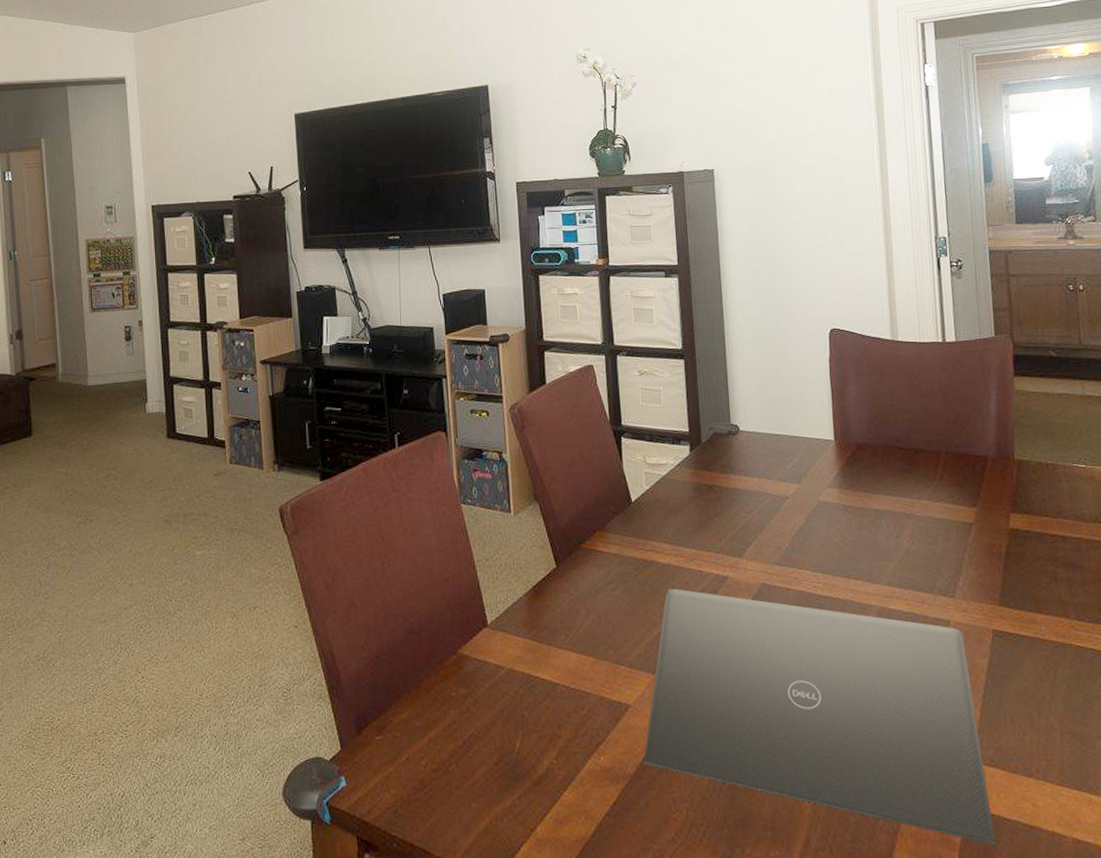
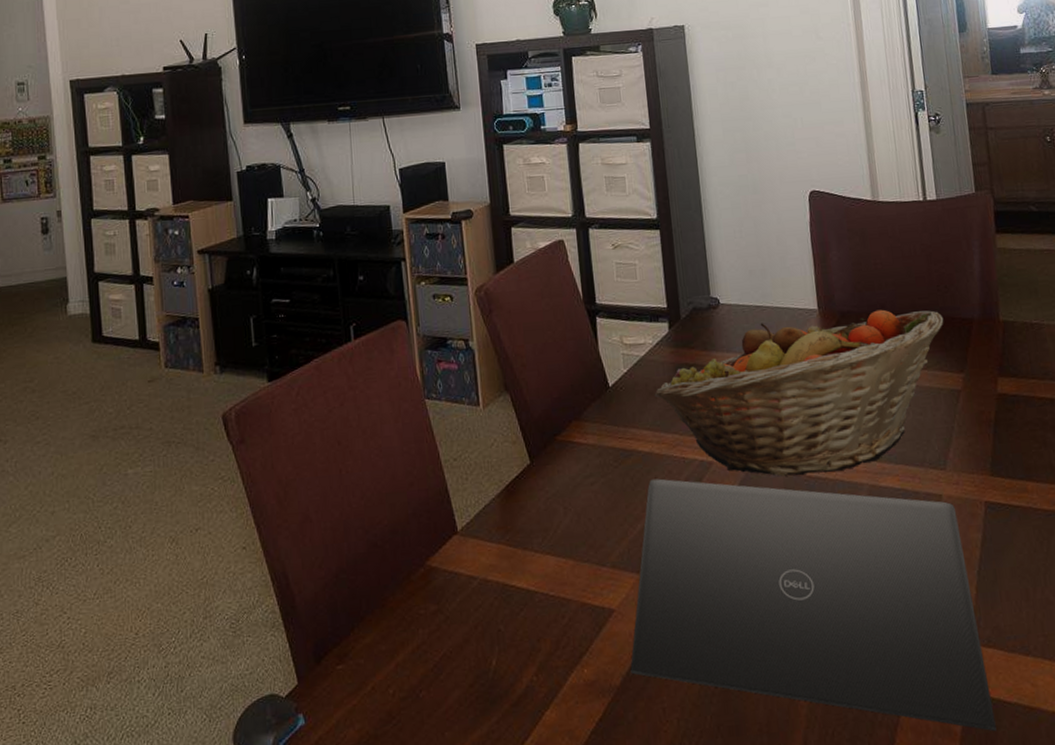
fruit basket: none [674,443,959,594] -> present [654,309,944,477]

